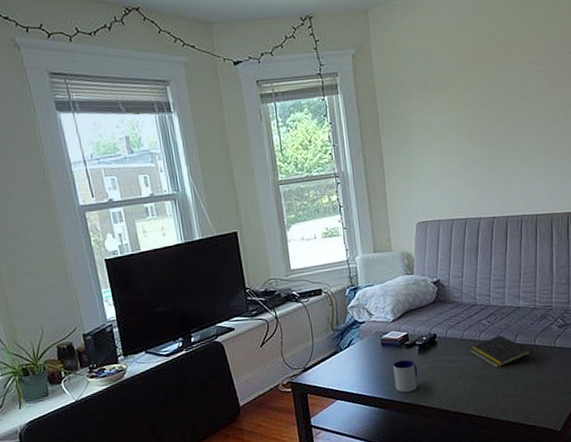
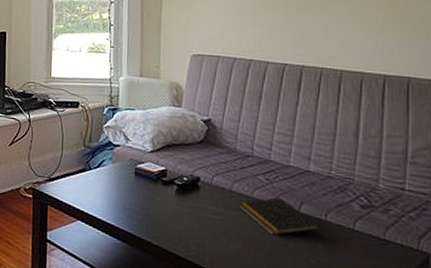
mug: present [393,360,418,393] -> none [144,196,173,235]

